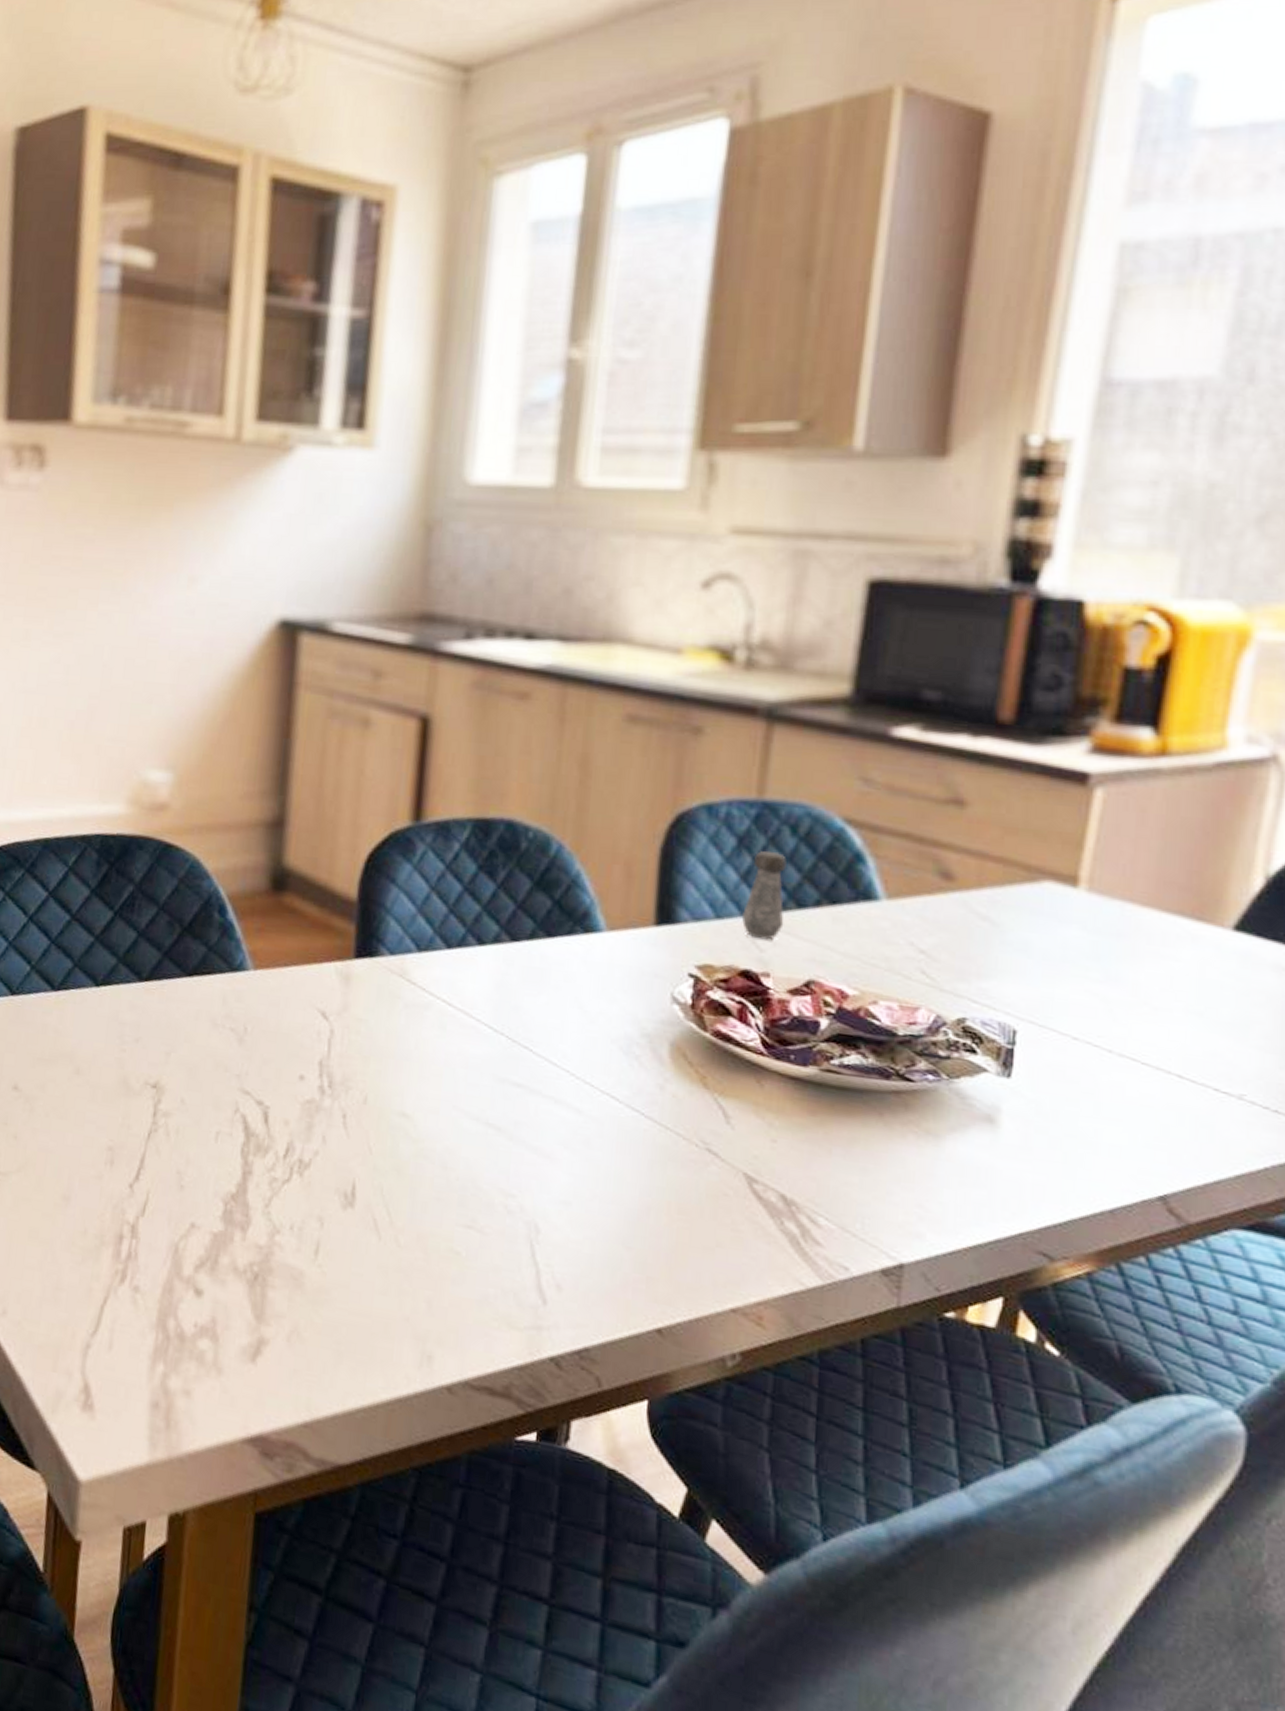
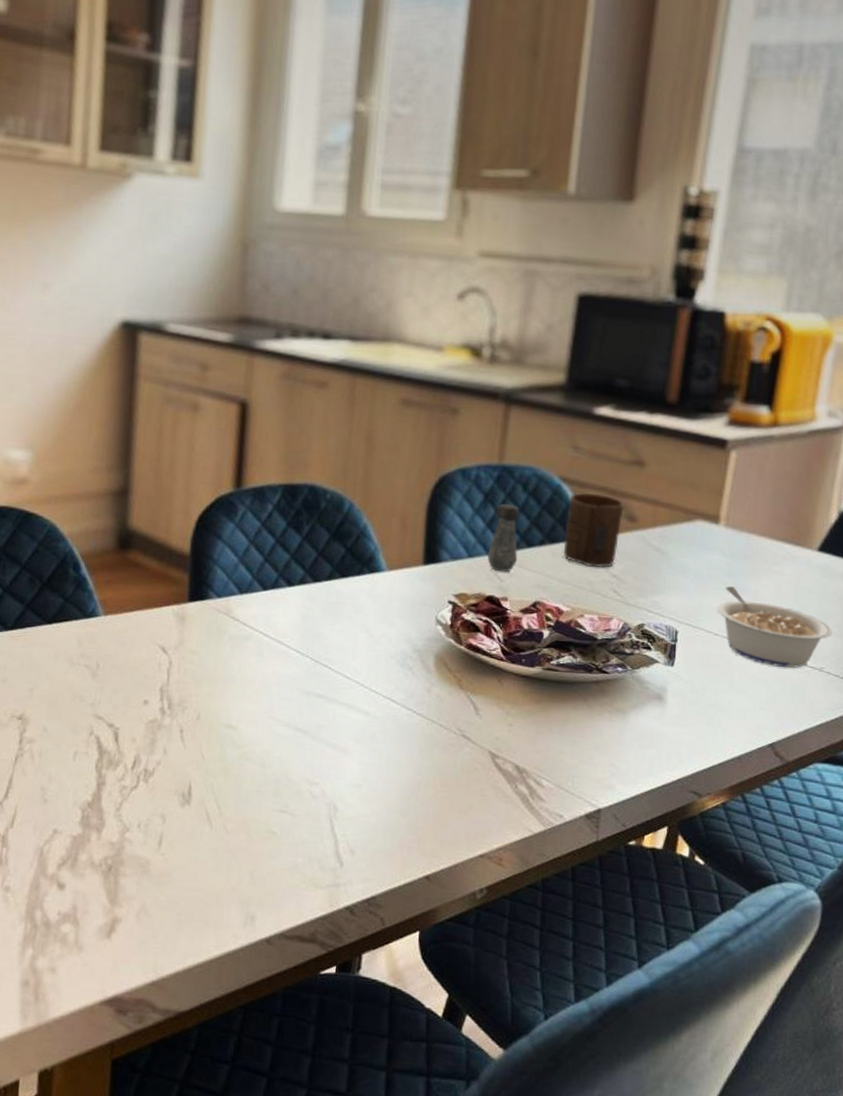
cup: none [848,840,936,940] -> present [563,493,624,568]
legume: none [1075,971,1259,1092] -> present [716,585,833,668]

